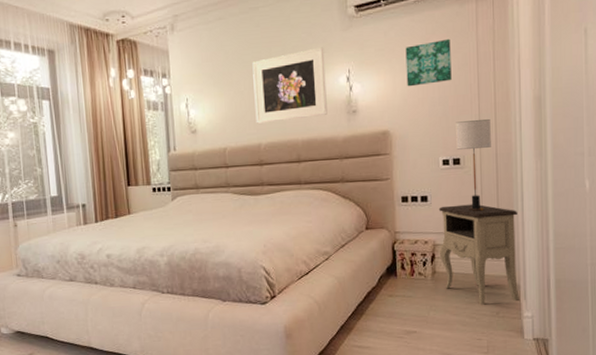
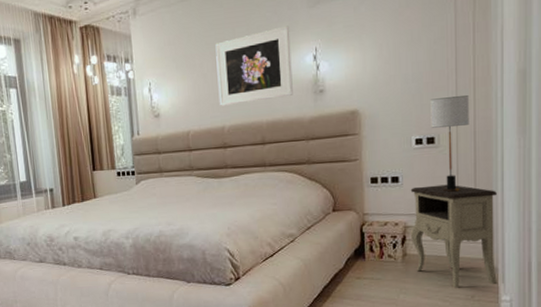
wall art: present [405,38,452,87] -> none [376,11,427,64]

